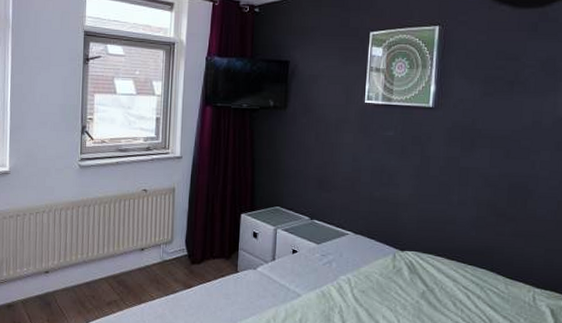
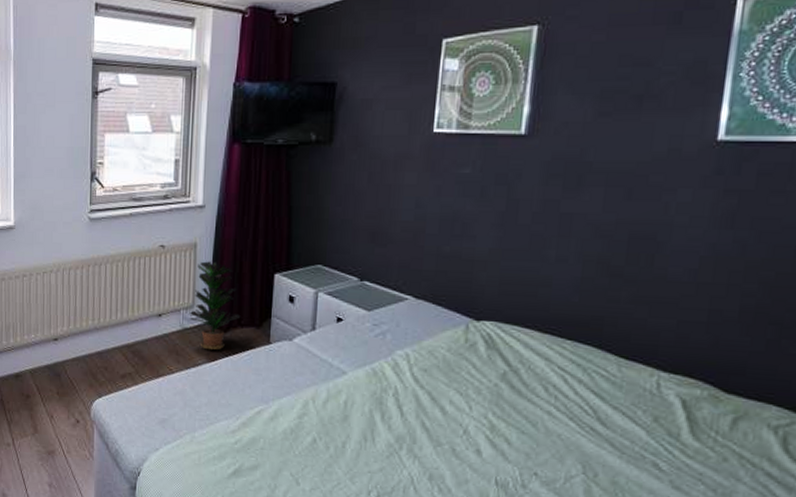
potted plant: none [168,203,213,278] -> present [189,261,241,350]

